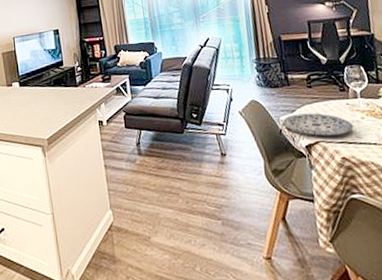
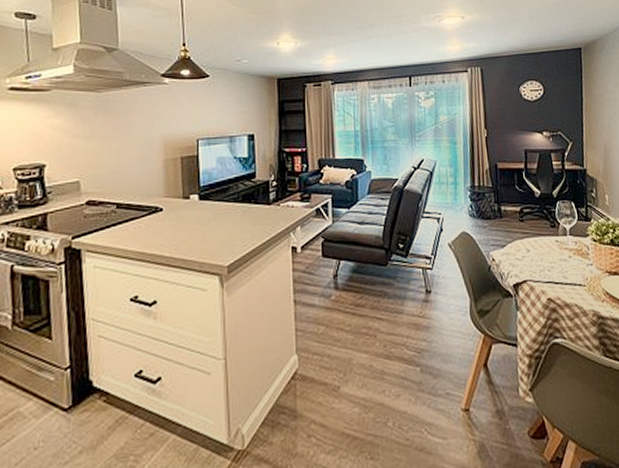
plate: present [282,113,354,137] -> none [492,249,561,275]

